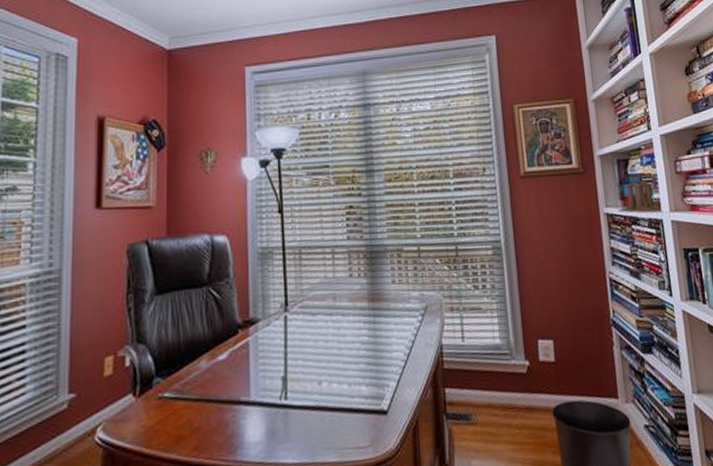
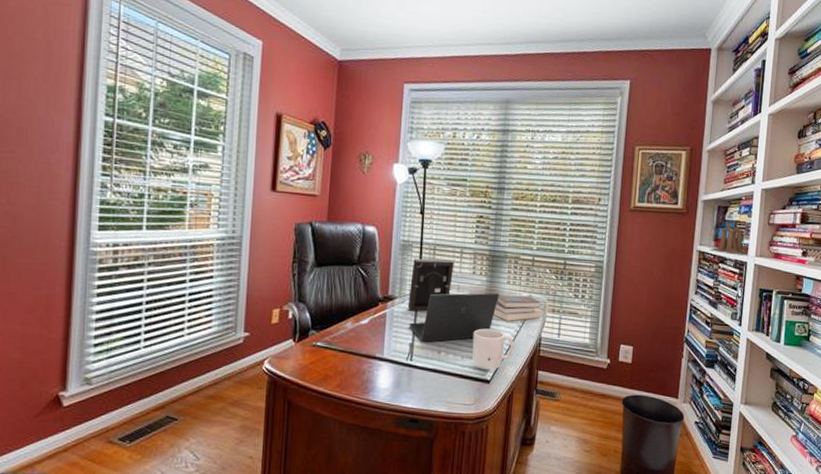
picture frame: none [274,262,326,335] -> present [407,258,454,311]
laptop: none [278,296,385,373] -> present [409,292,500,342]
mug: none [359,342,412,397] -> present [471,328,515,370]
books: none [380,295,440,330] -> present [493,295,543,321]

